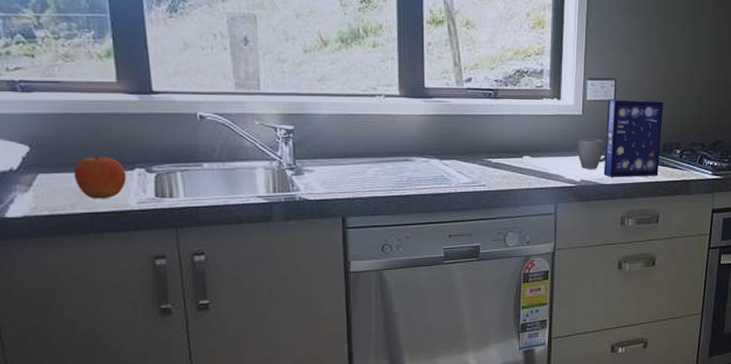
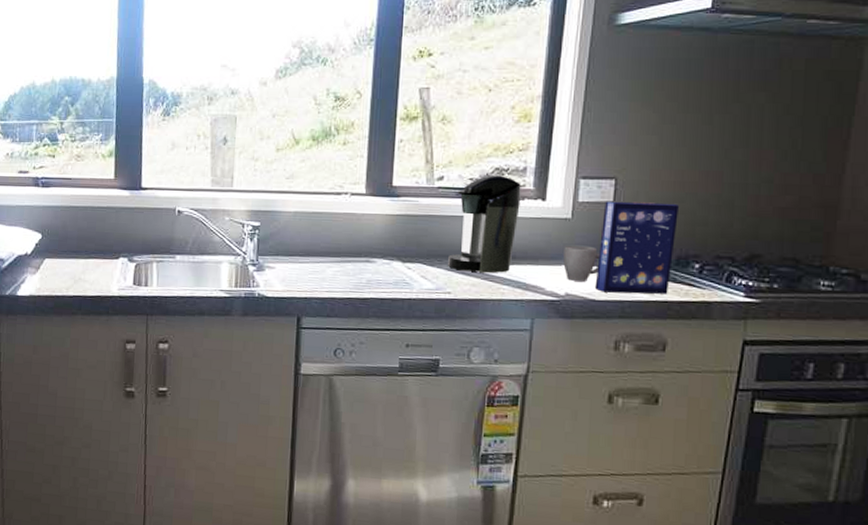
fruit: present [74,156,127,199] -> none [71,245,112,284]
coffee maker: none [480,77,540,166] -> present [447,175,521,273]

